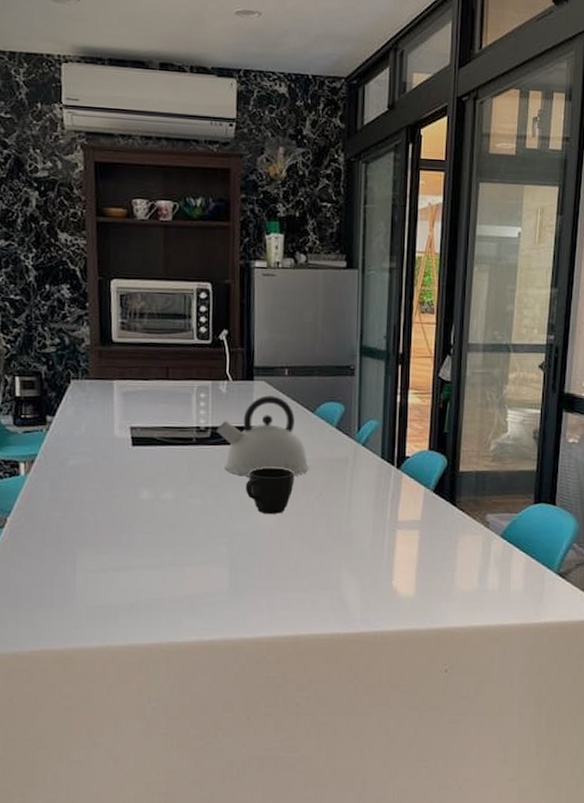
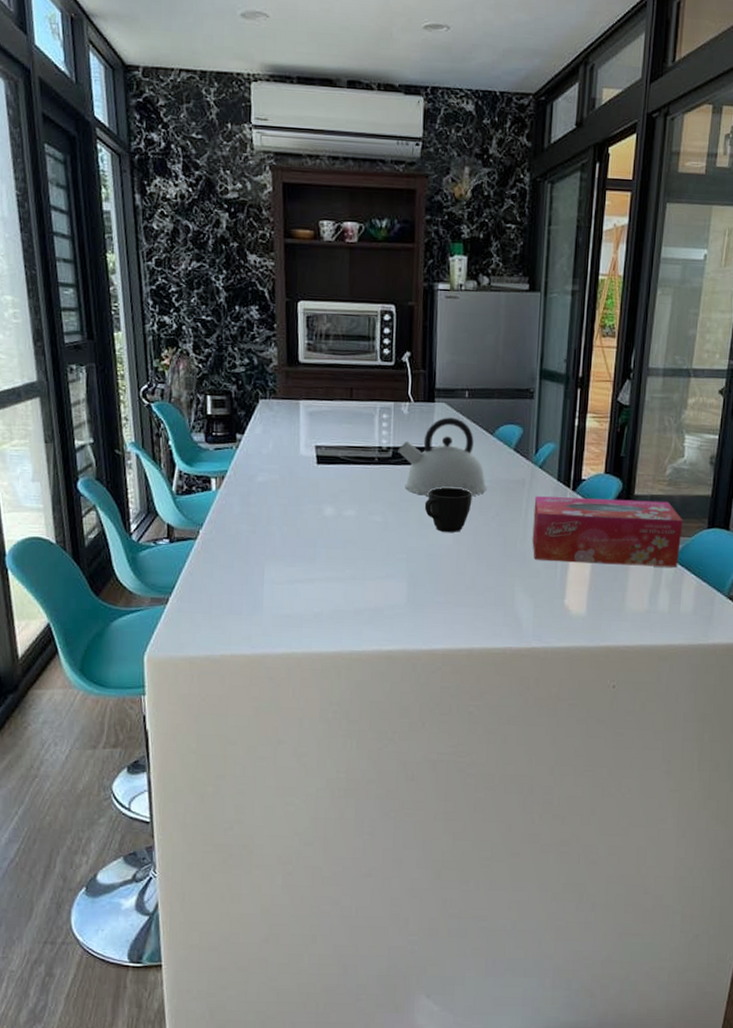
tissue box: none [357,475,509,545] -> present [532,496,683,567]

